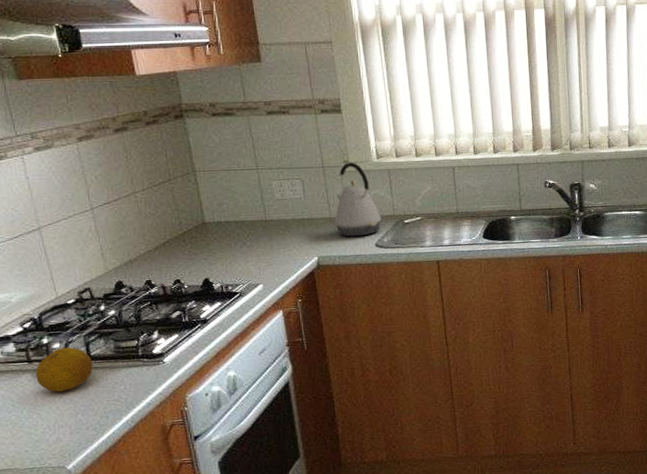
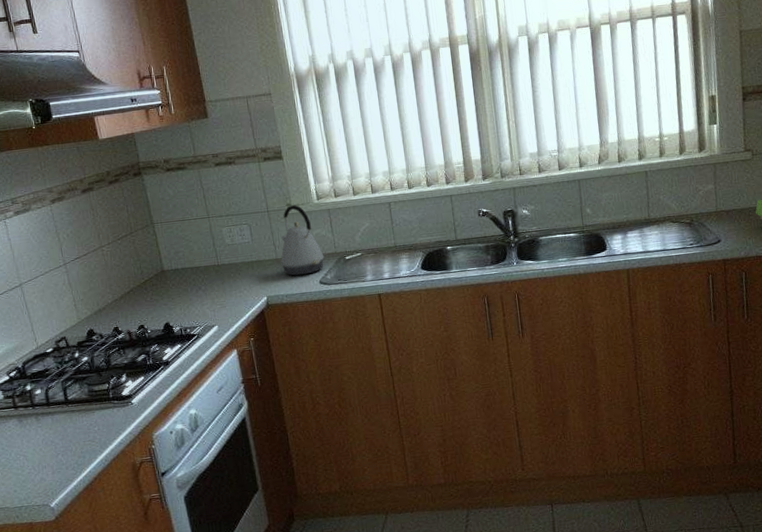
fruit: present [35,347,93,393] -> none [21,393,71,436]

